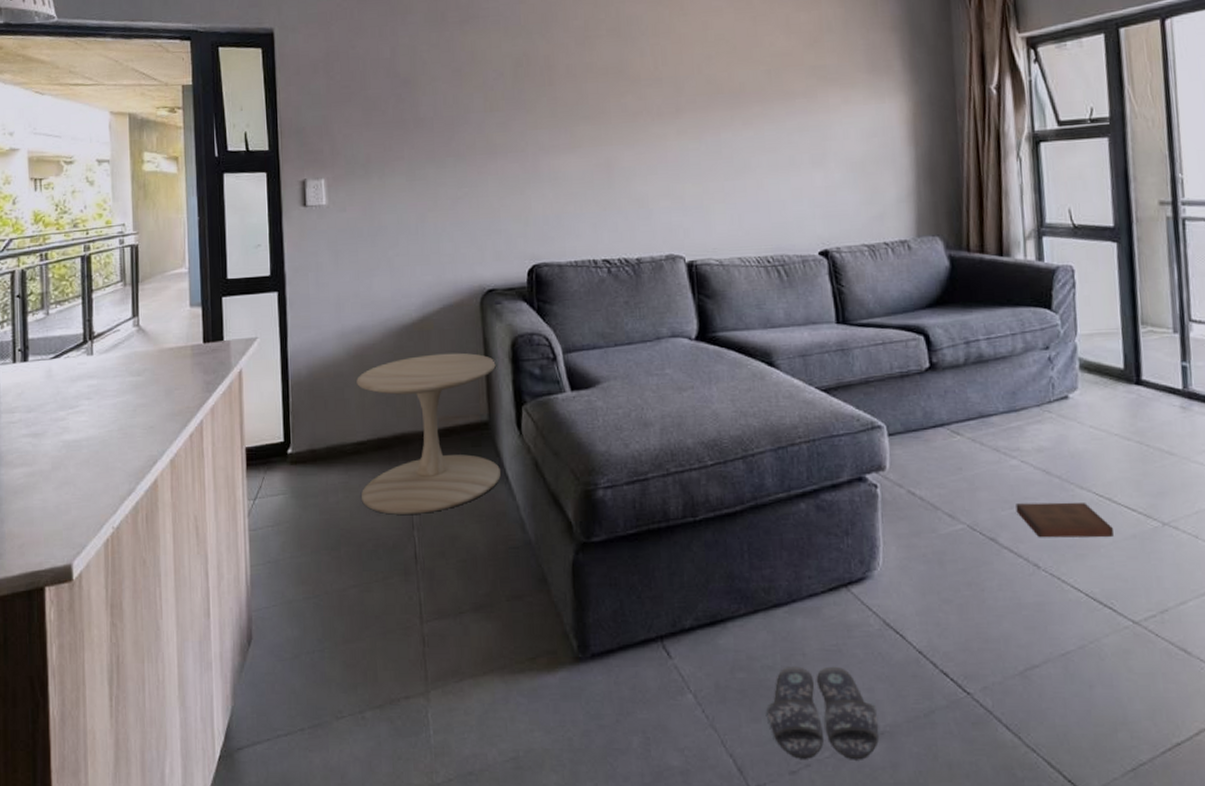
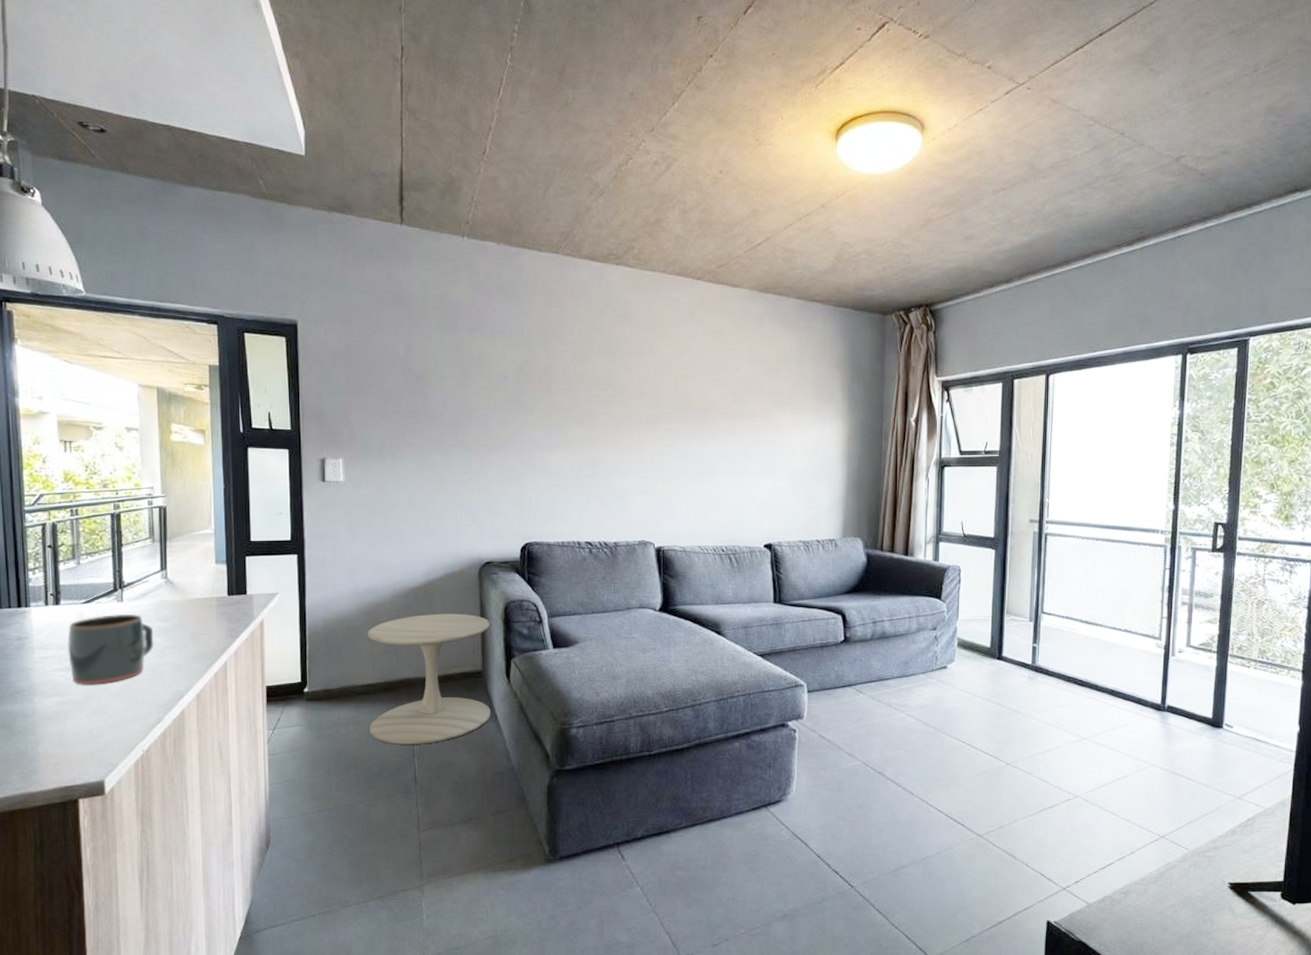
mug: none [35,369,125,452] -> present [67,613,154,685]
slippers: present [766,666,879,759] -> none [698,866,783,935]
book: present [1016,502,1113,538] -> none [900,746,970,773]

